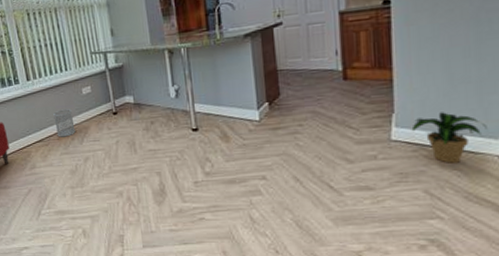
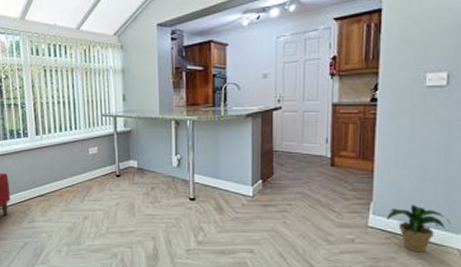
wastebasket: present [53,109,76,137] -> none [58,167,78,194]

